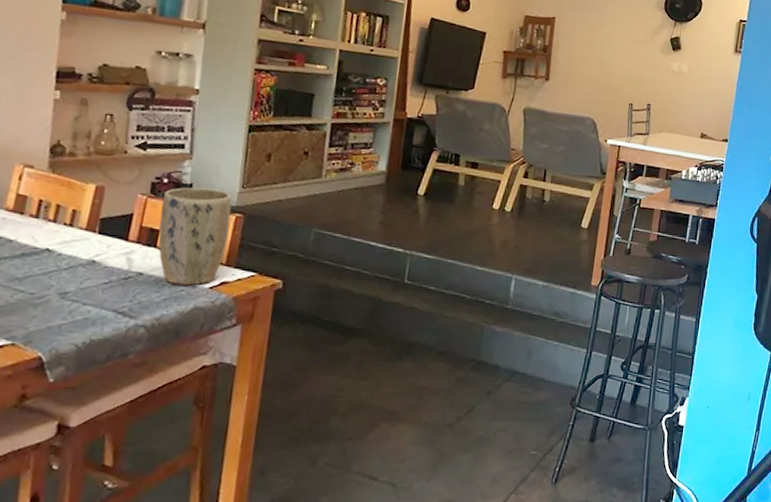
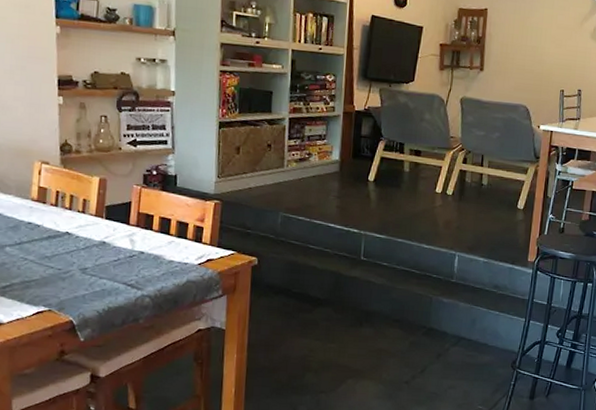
plant pot: present [158,187,232,286] -> none [152,178,211,262]

